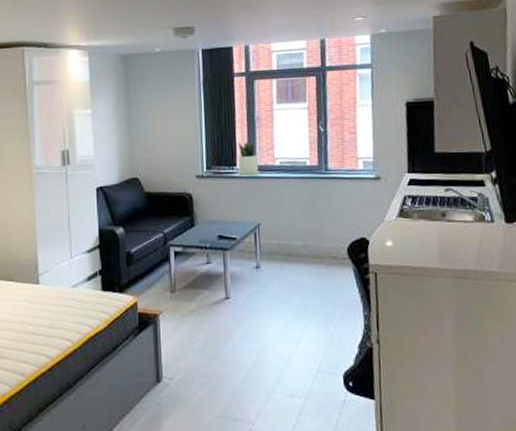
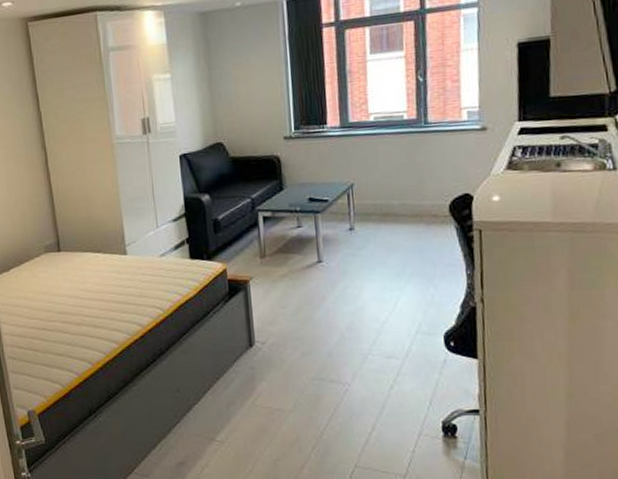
planter: present [237,142,260,177] -> none [327,97,352,135]

